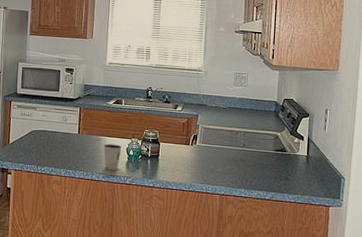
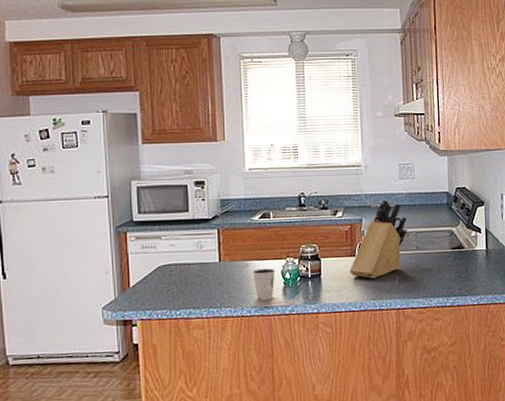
knife block: none [183,101,238,166] -> present [349,199,408,279]

